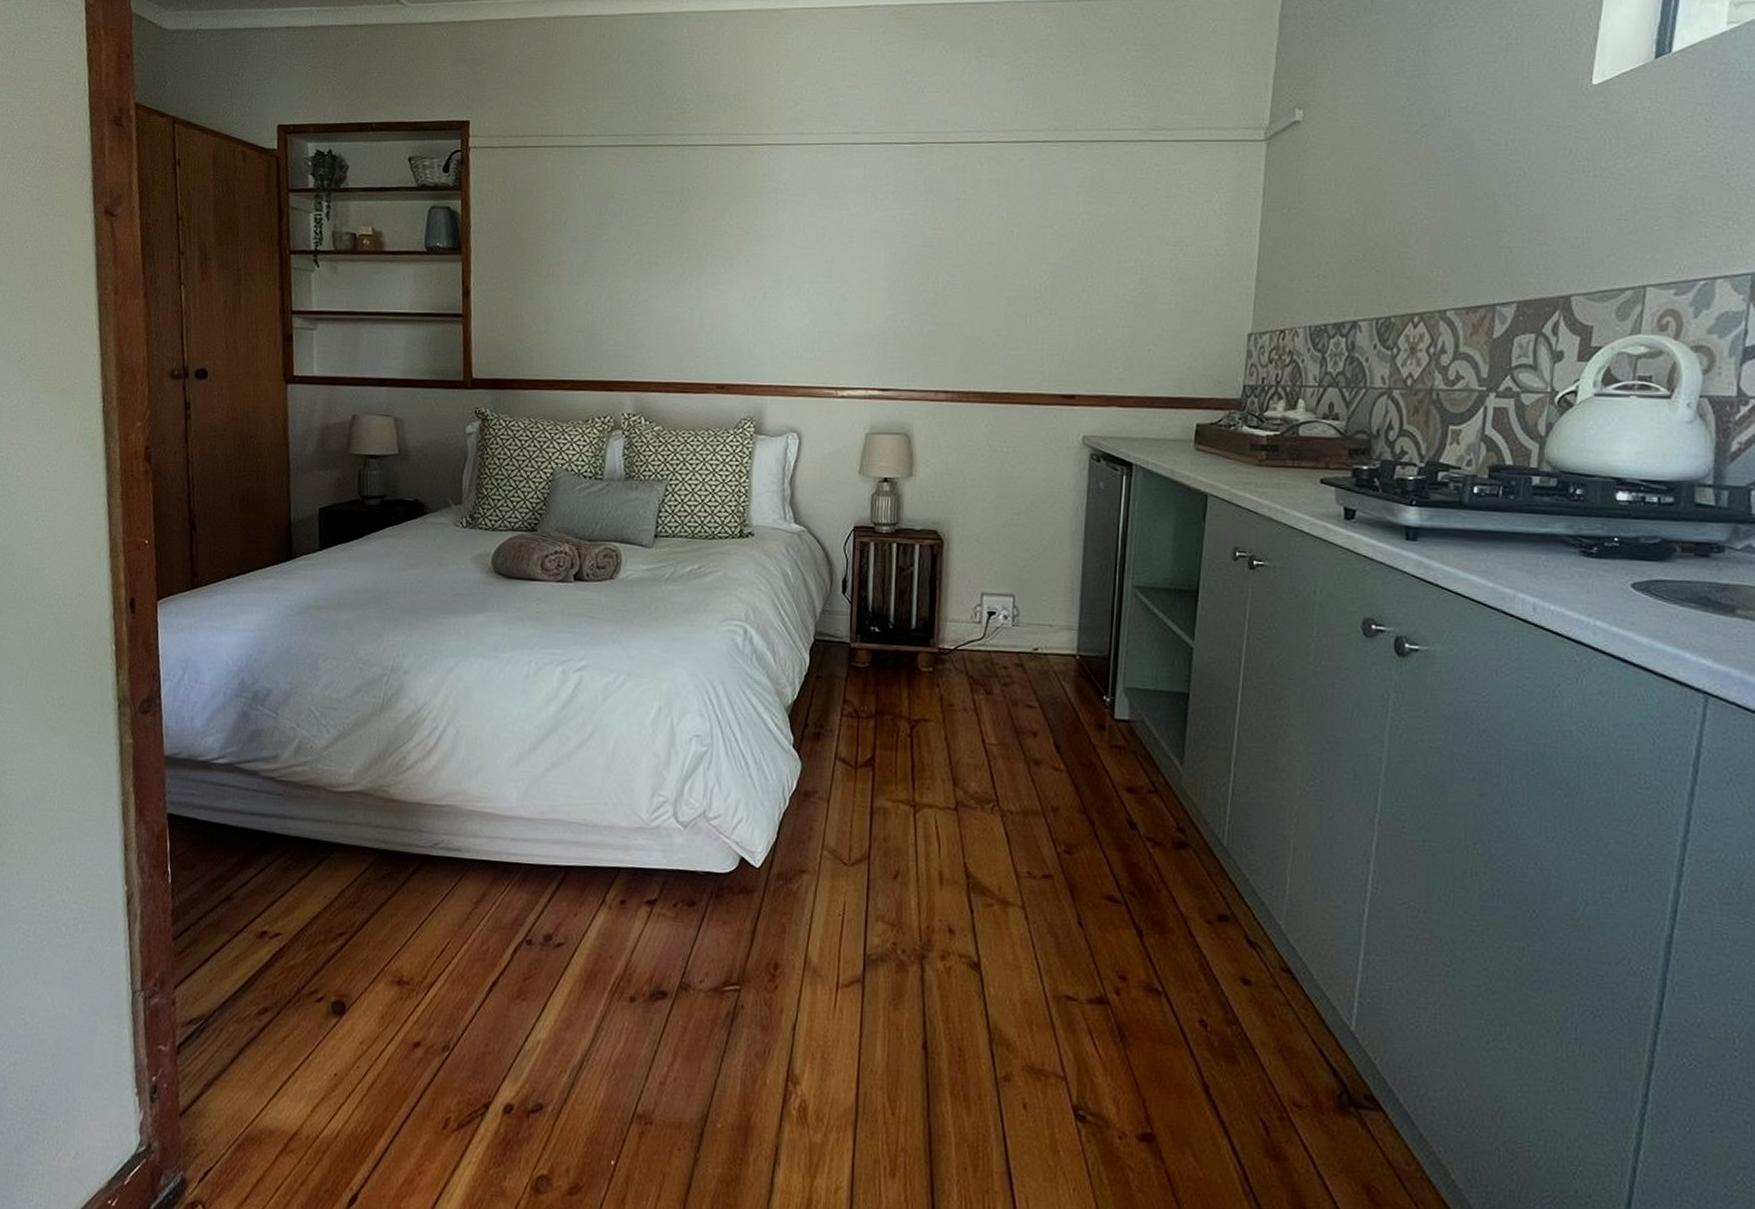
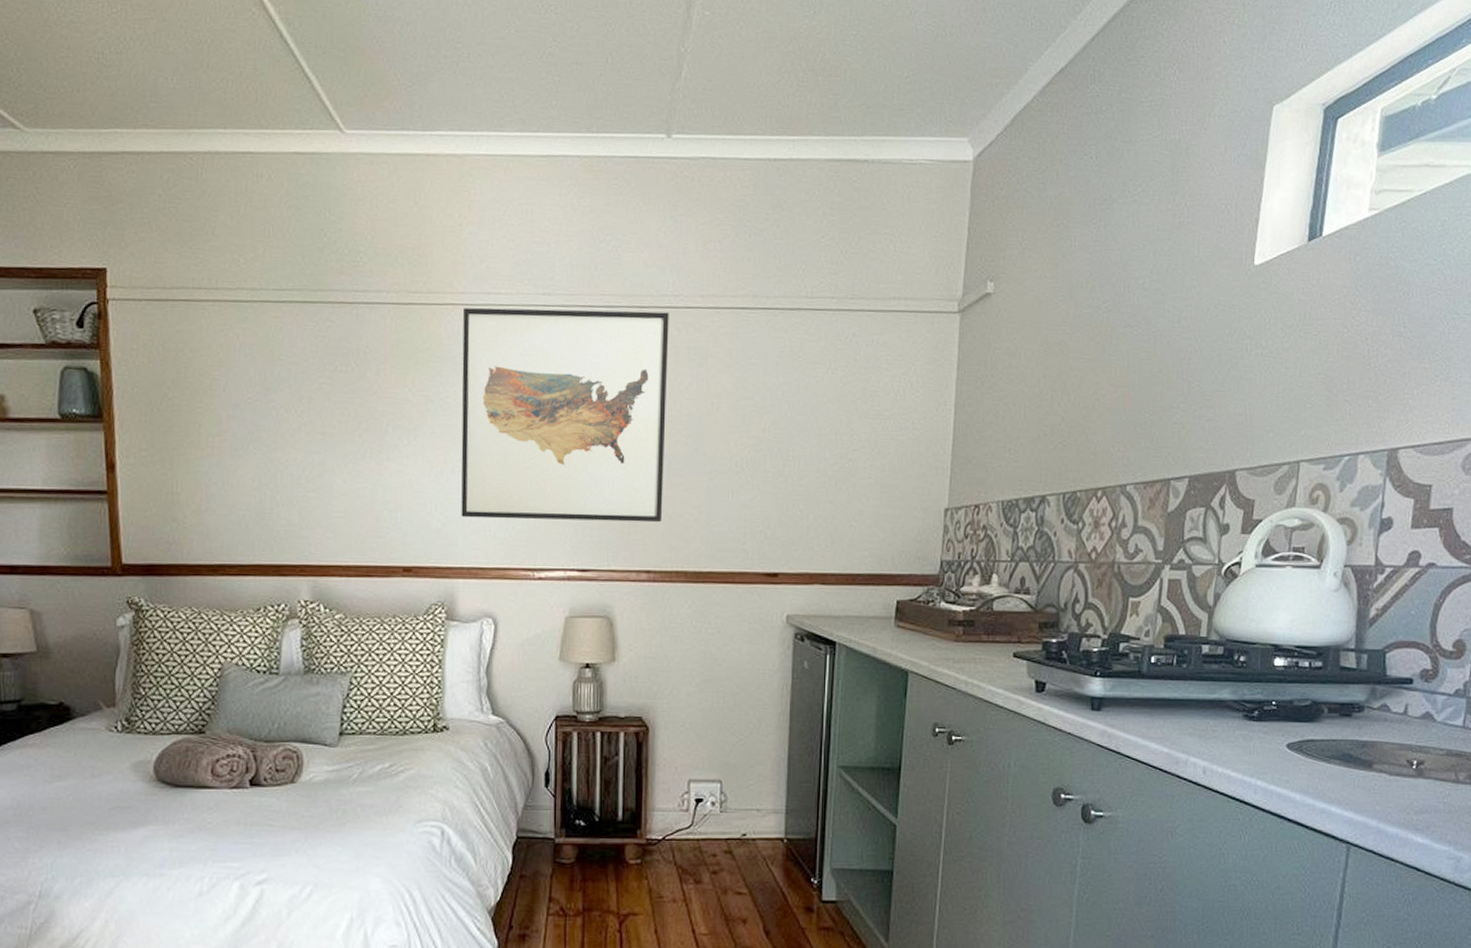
wall art: none [771,146,972,346] -> present [461,307,669,523]

